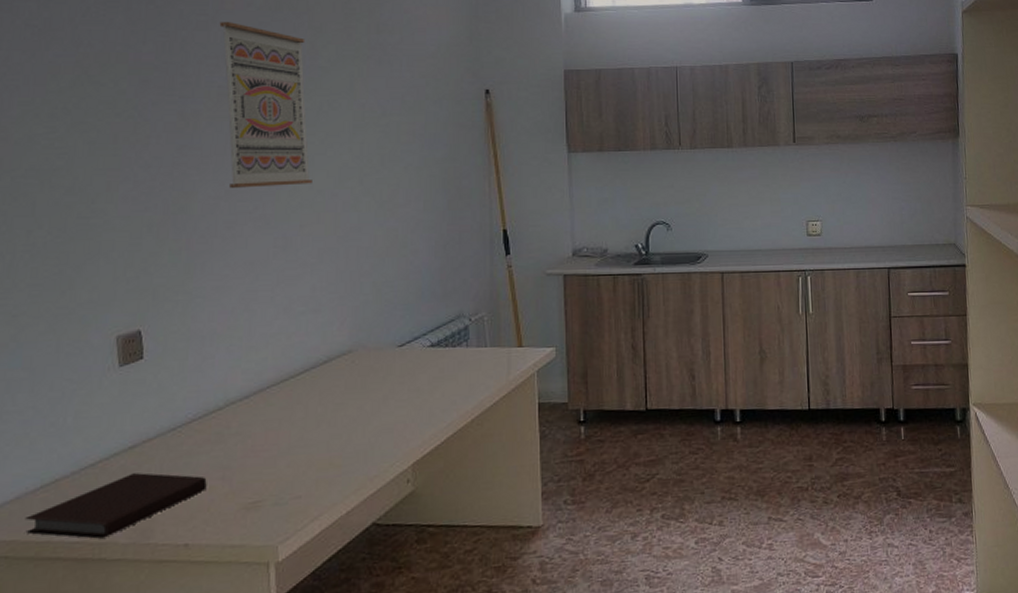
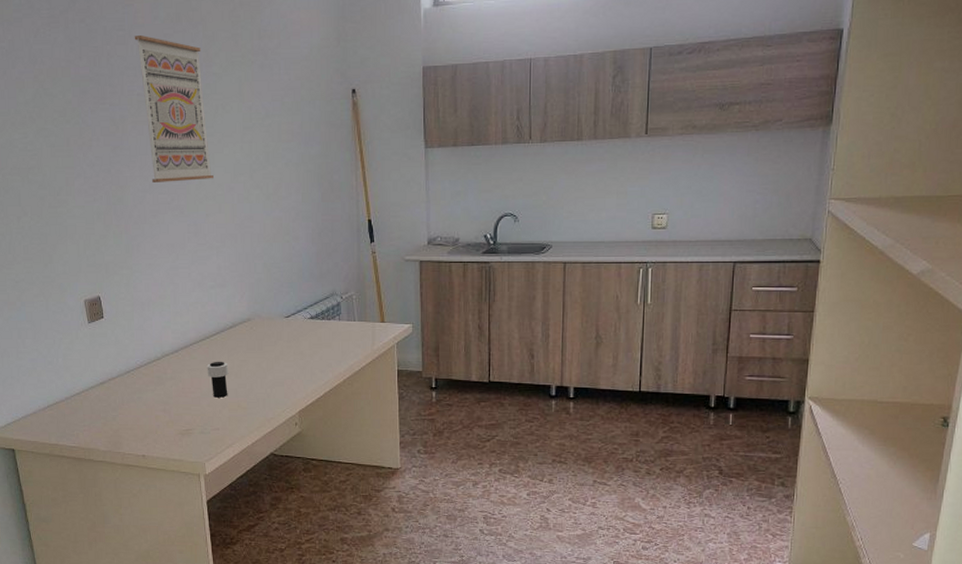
notebook: present [25,473,207,539] -> none [40,402,154,446]
cup: none [288,406,319,455] -> present [207,361,229,398]

